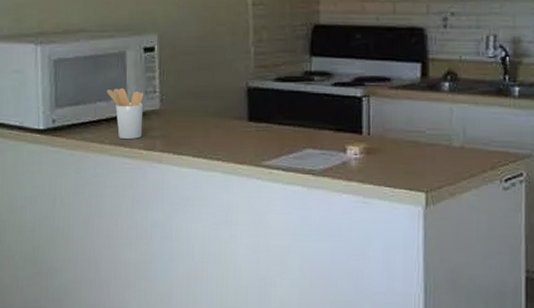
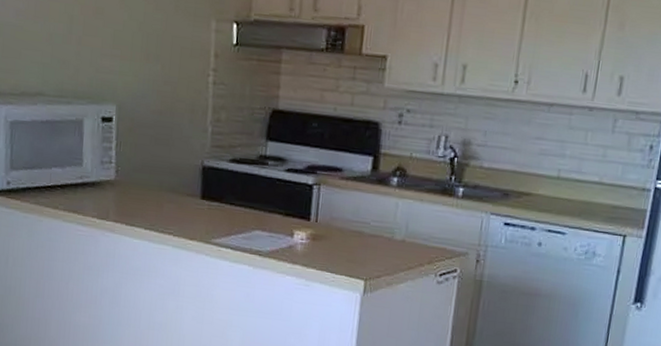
utensil holder: present [107,88,144,140] -> none [62,156,100,208]

